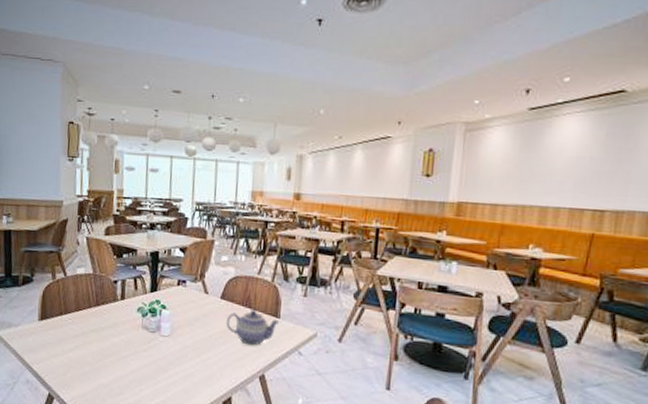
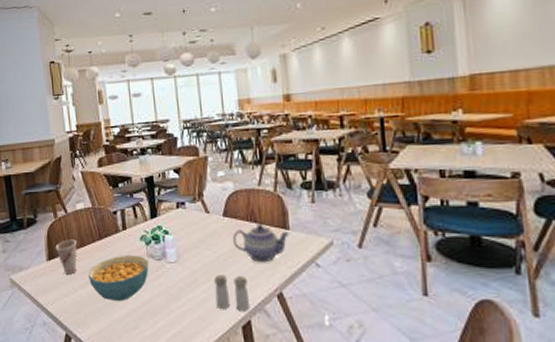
cup: none [49,302,72,337] -> present [55,239,77,275]
cereal bowl: none [80,323,142,368] -> present [89,254,149,301]
salt and pepper shaker: none [201,352,234,388] -> present [214,274,251,311]

